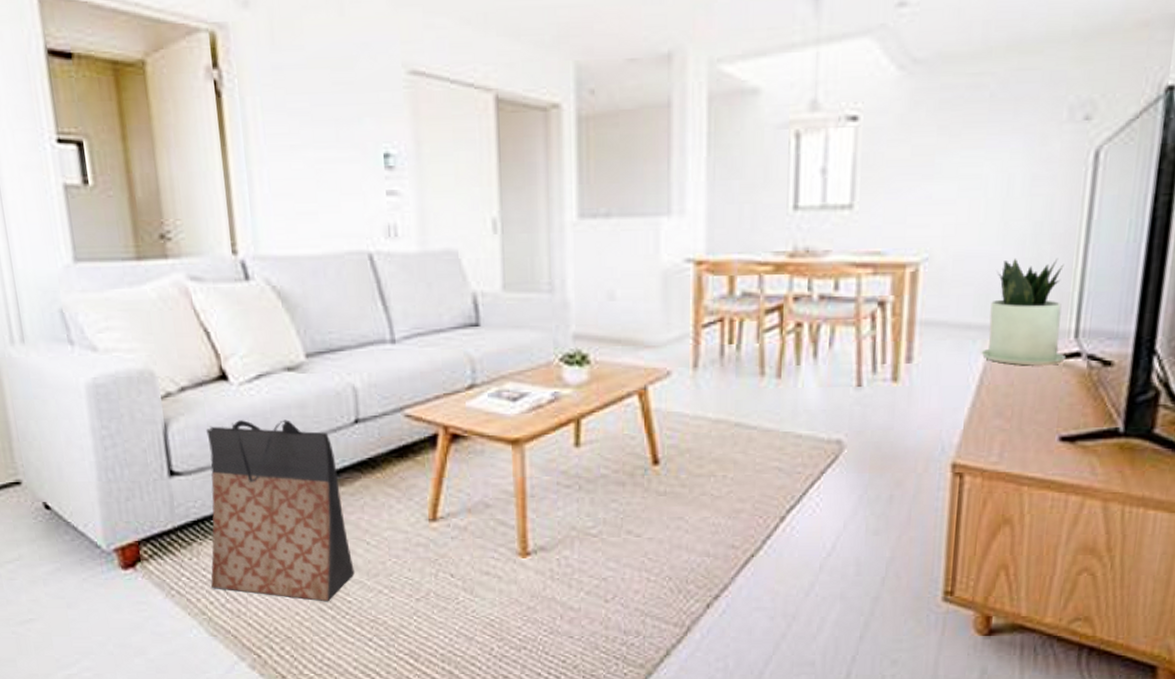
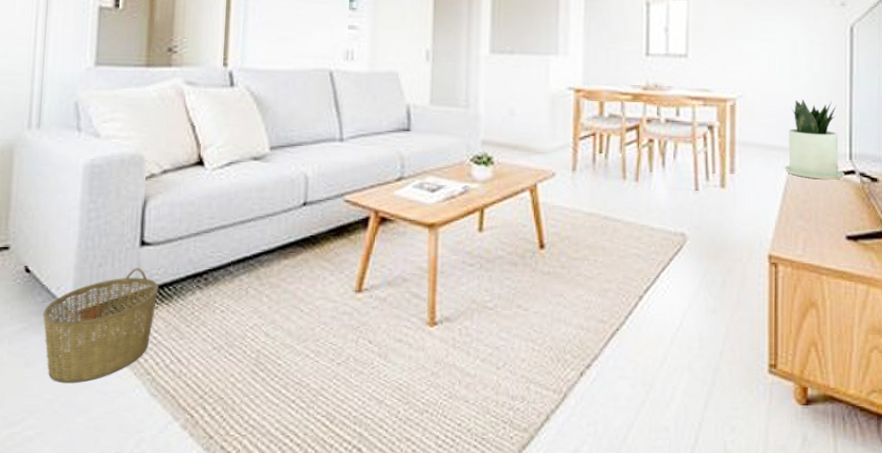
basket: none [74,501,199,624] -> present [43,268,159,383]
bag: present [206,419,355,602] -> none [160,199,287,365]

